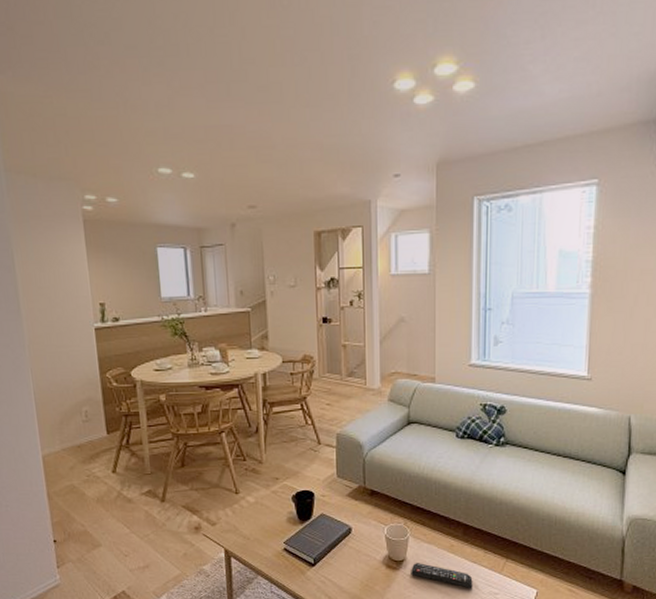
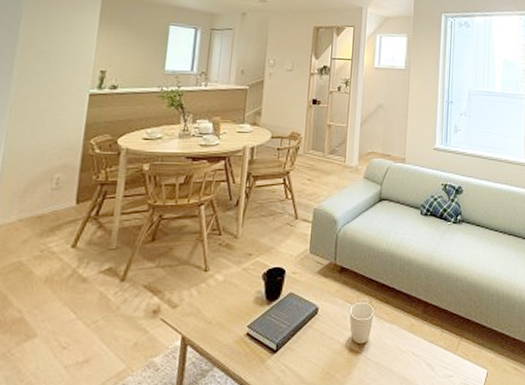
remote control: present [411,563,473,588] -> none [372,345,430,372]

